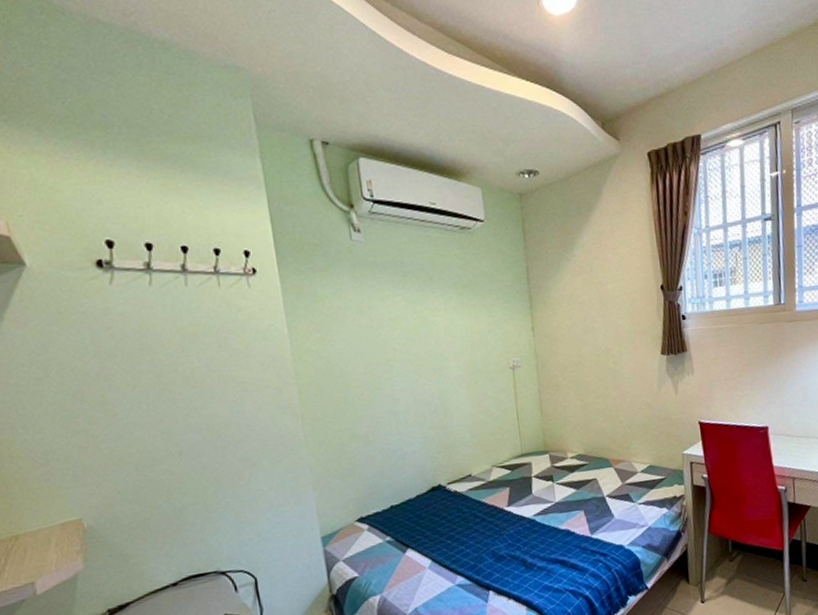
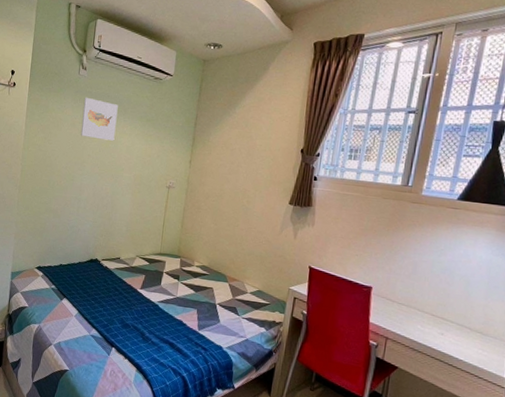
wall art: none [367,270,425,326] -> present [80,97,118,141]

